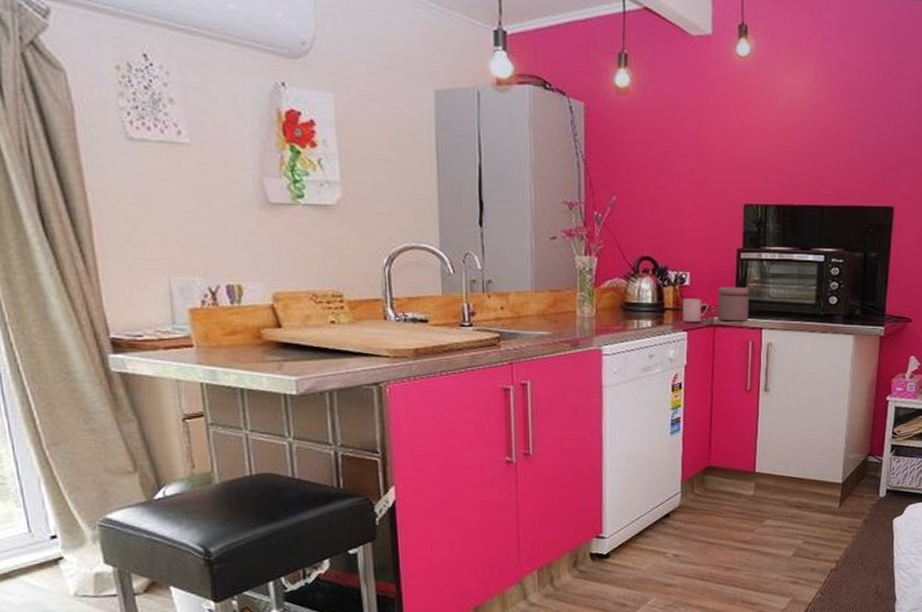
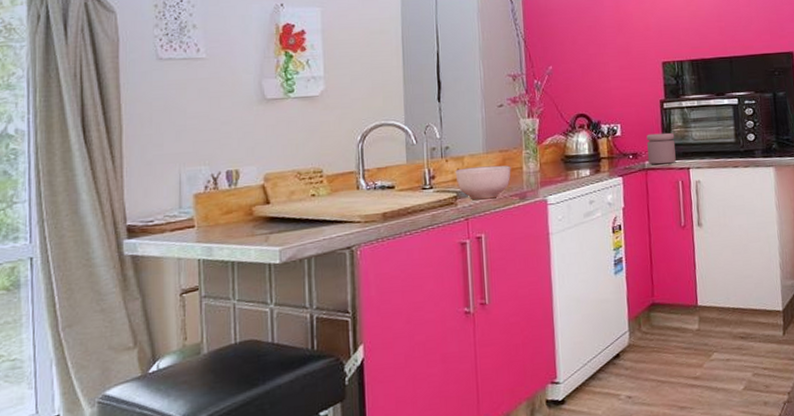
bowl: none [498,306,563,343] -> present [455,165,511,200]
mug: present [682,298,709,323] -> none [615,146,640,169]

